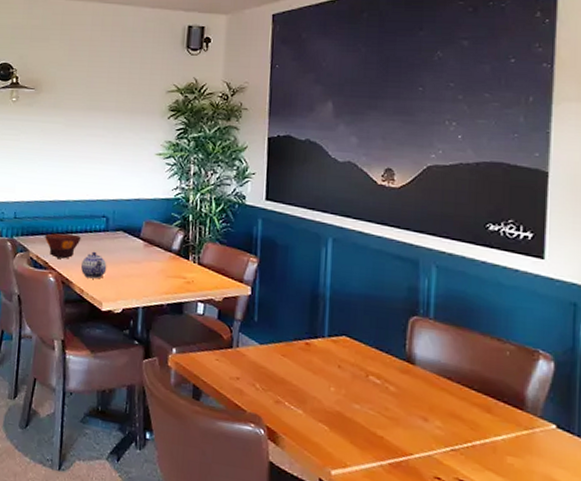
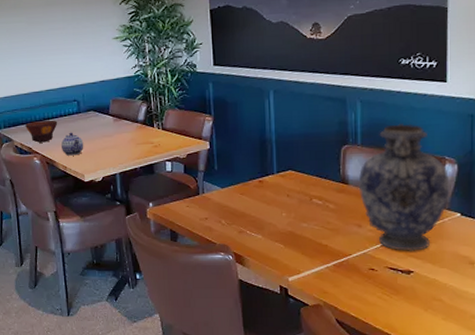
vase: none [427,300,544,465] -> present [358,124,450,252]

